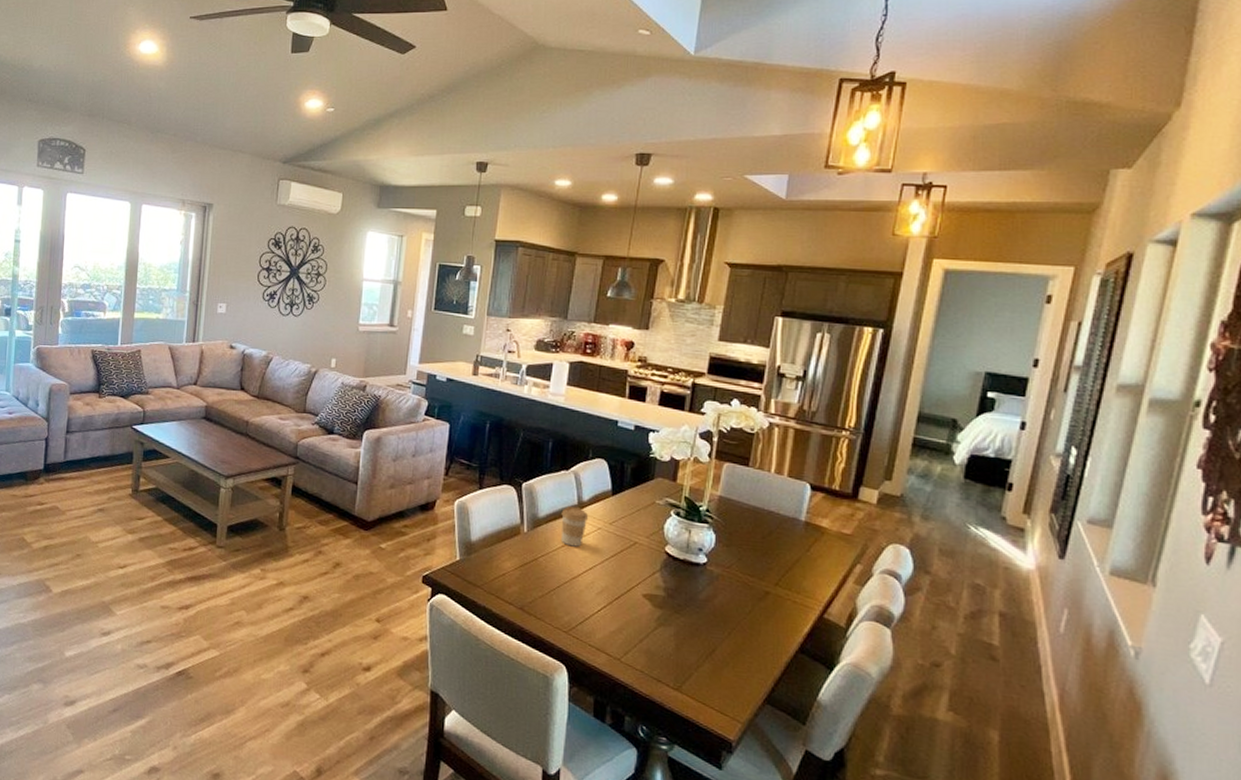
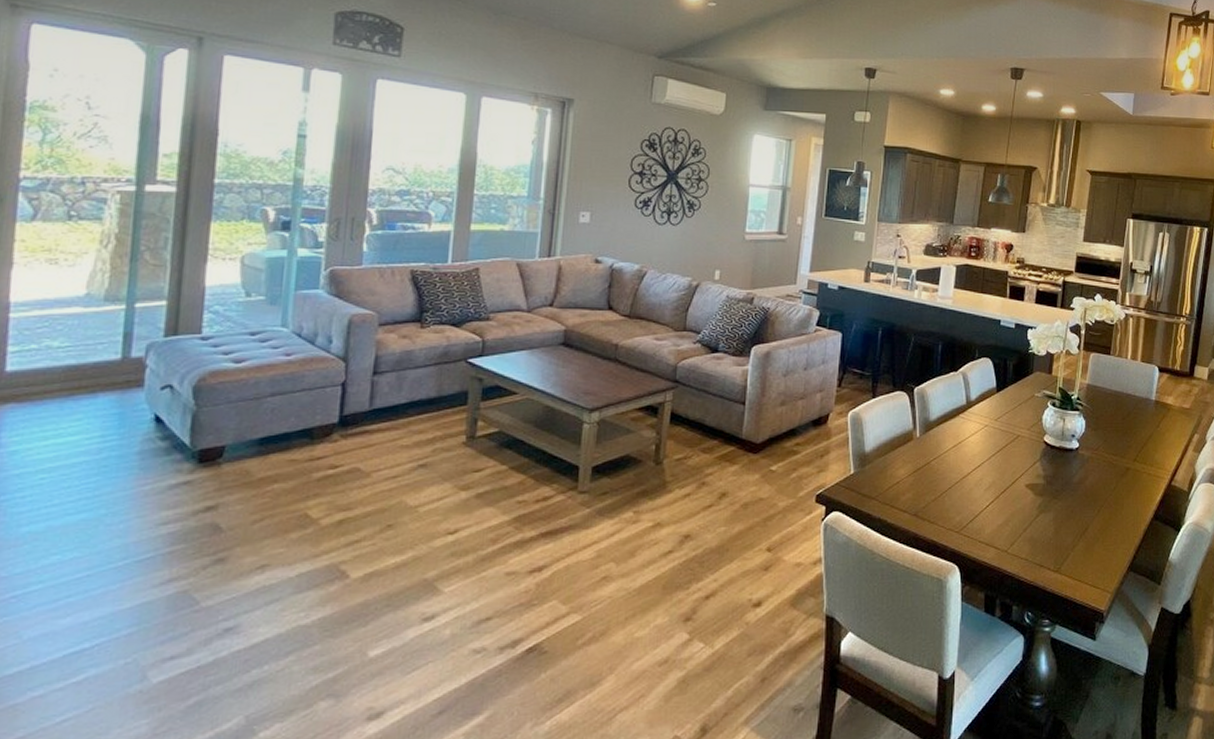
coffee cup: present [561,507,589,547] -> none [951,407,977,446]

